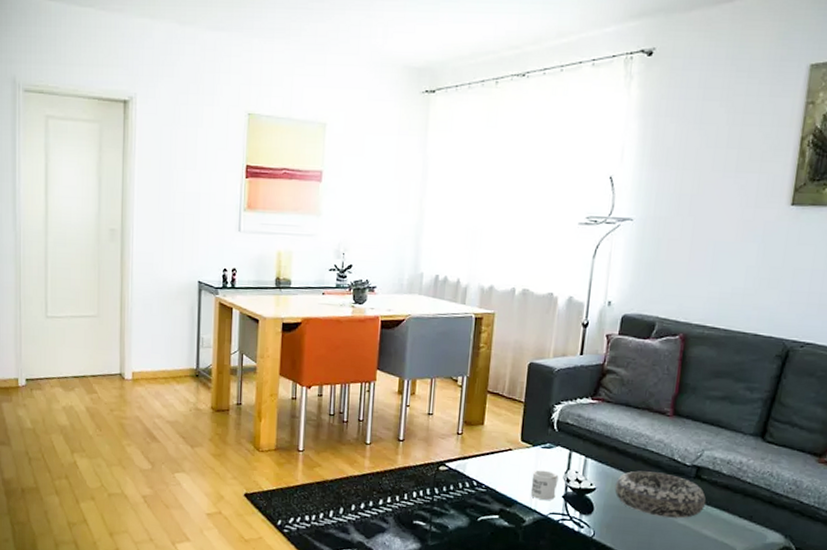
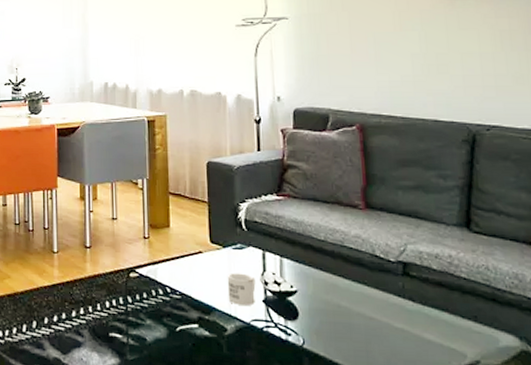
decorative bowl: present [614,470,707,519] -> none [317,269,421,321]

